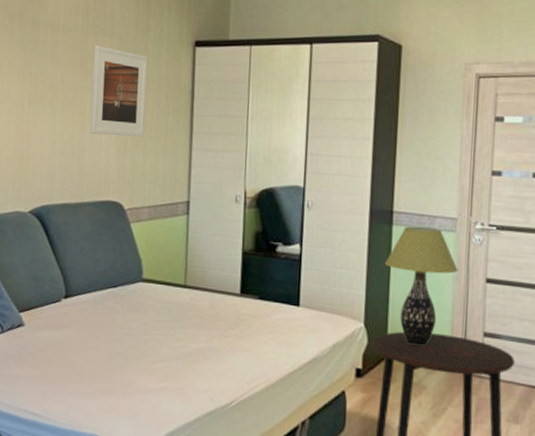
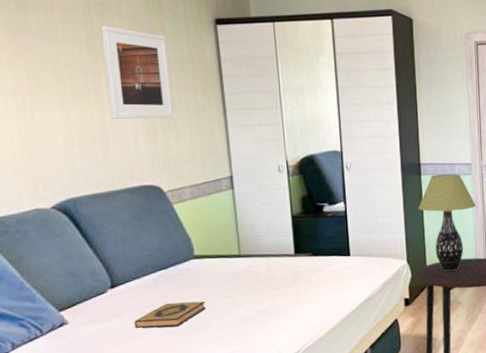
hardback book: none [79,323,146,350] -> present [134,301,206,328]

